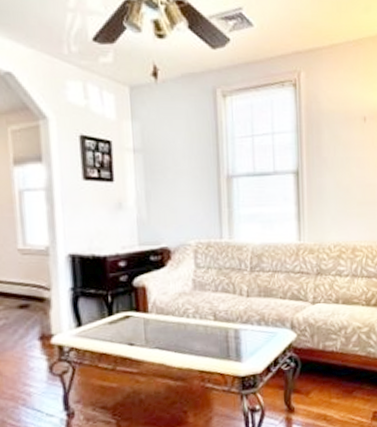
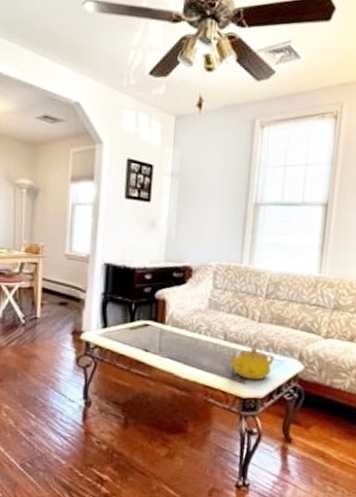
teapot: none [221,323,267,357] -> present [228,347,275,380]

